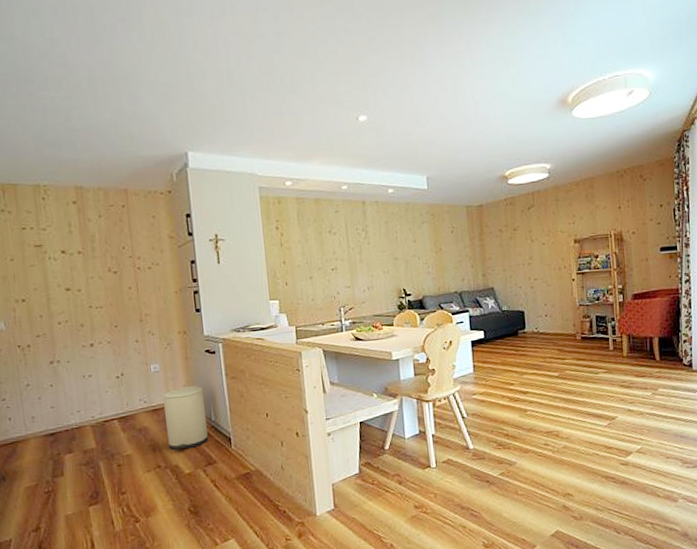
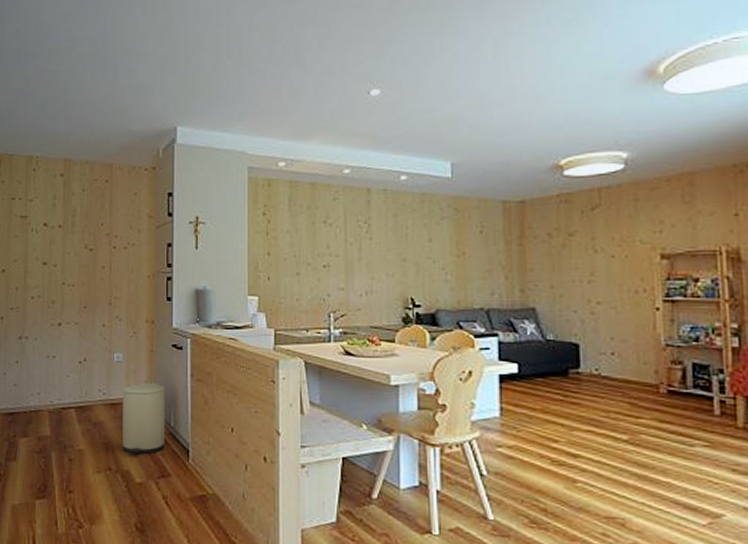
paper towel: none [222,295,254,331] -> present [196,286,228,326]

